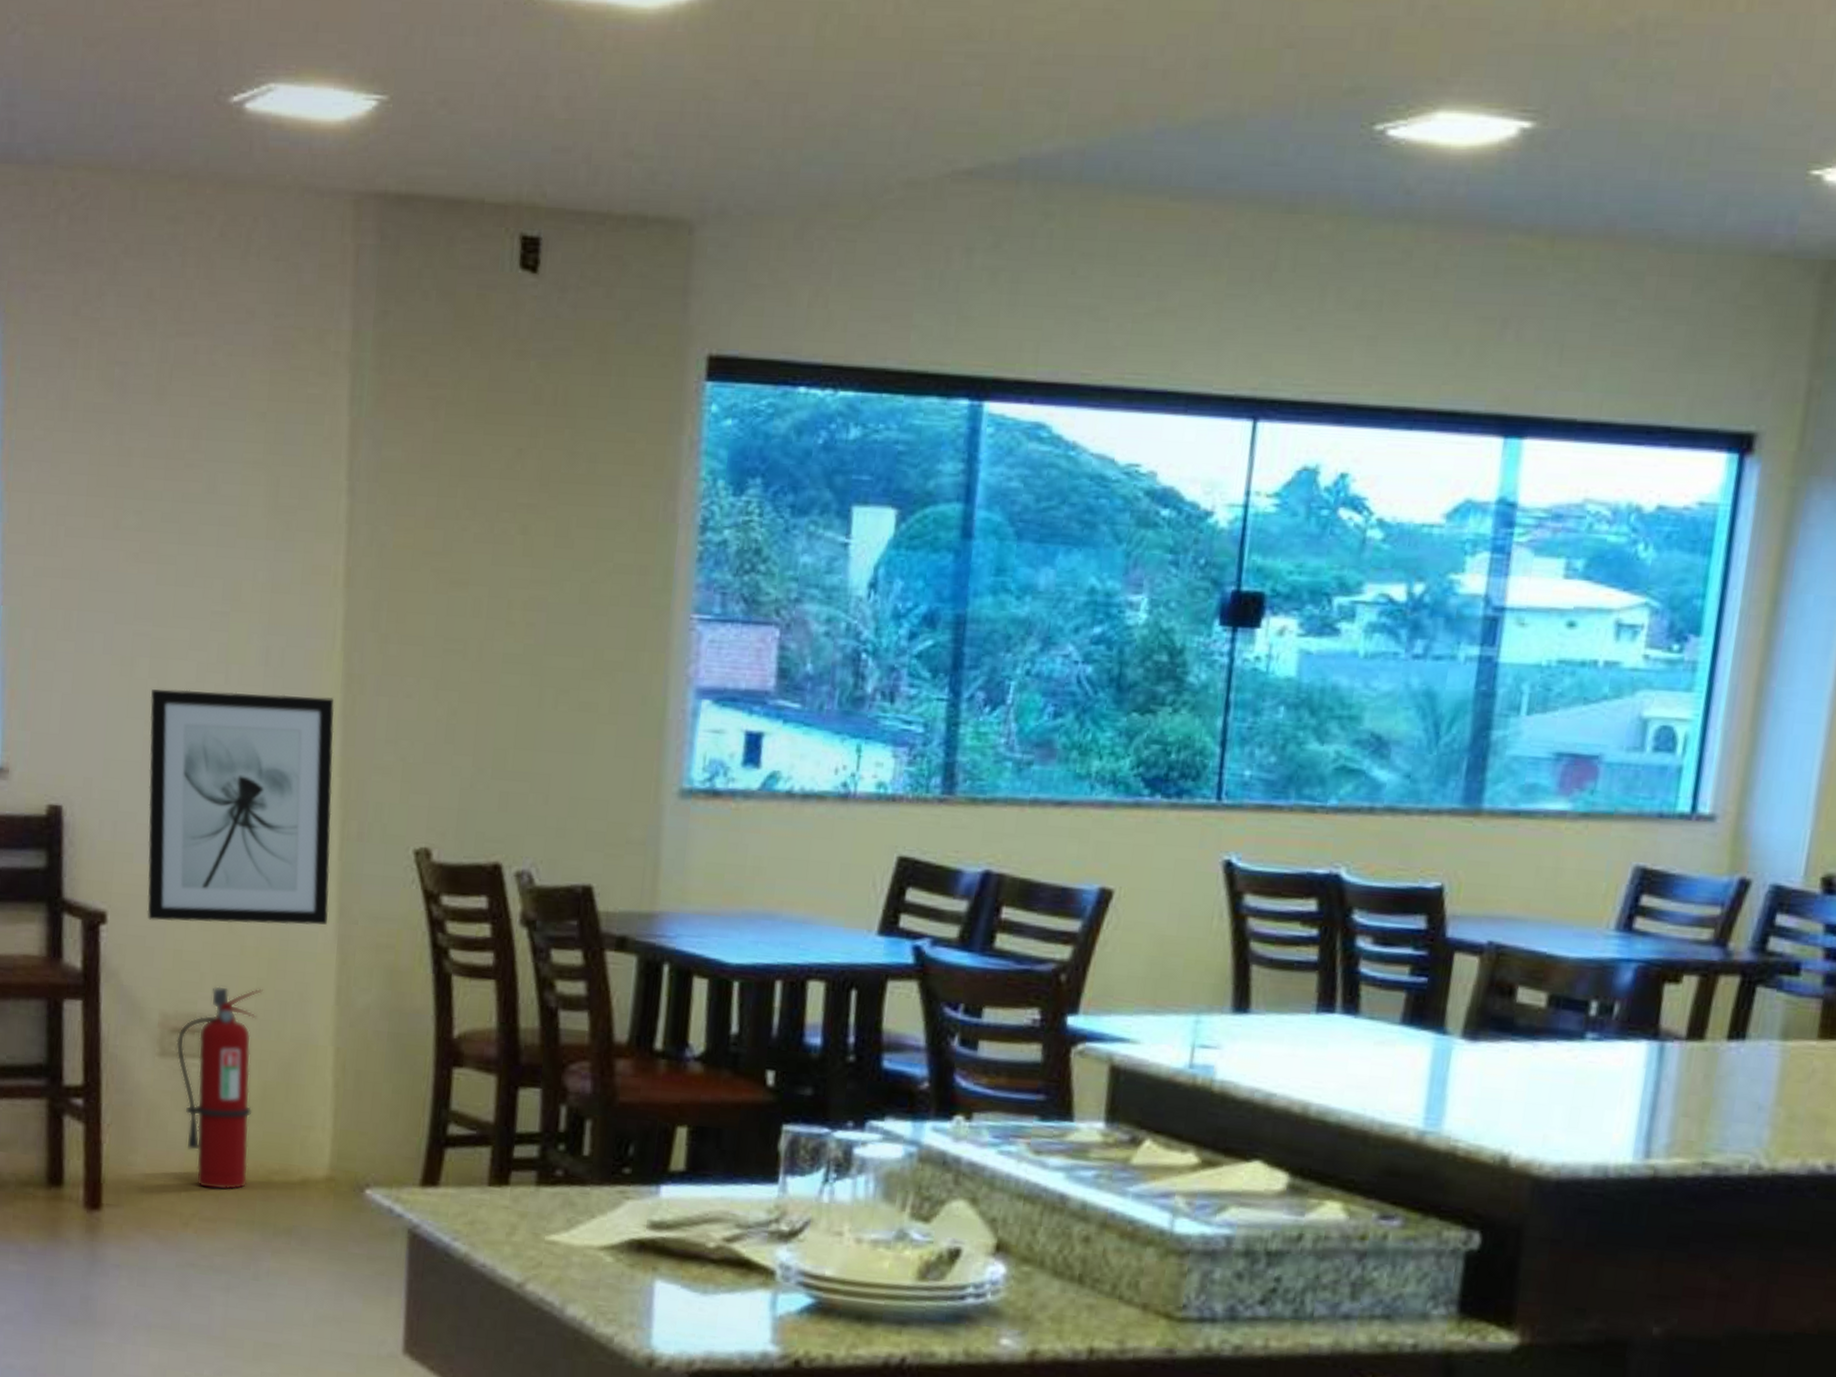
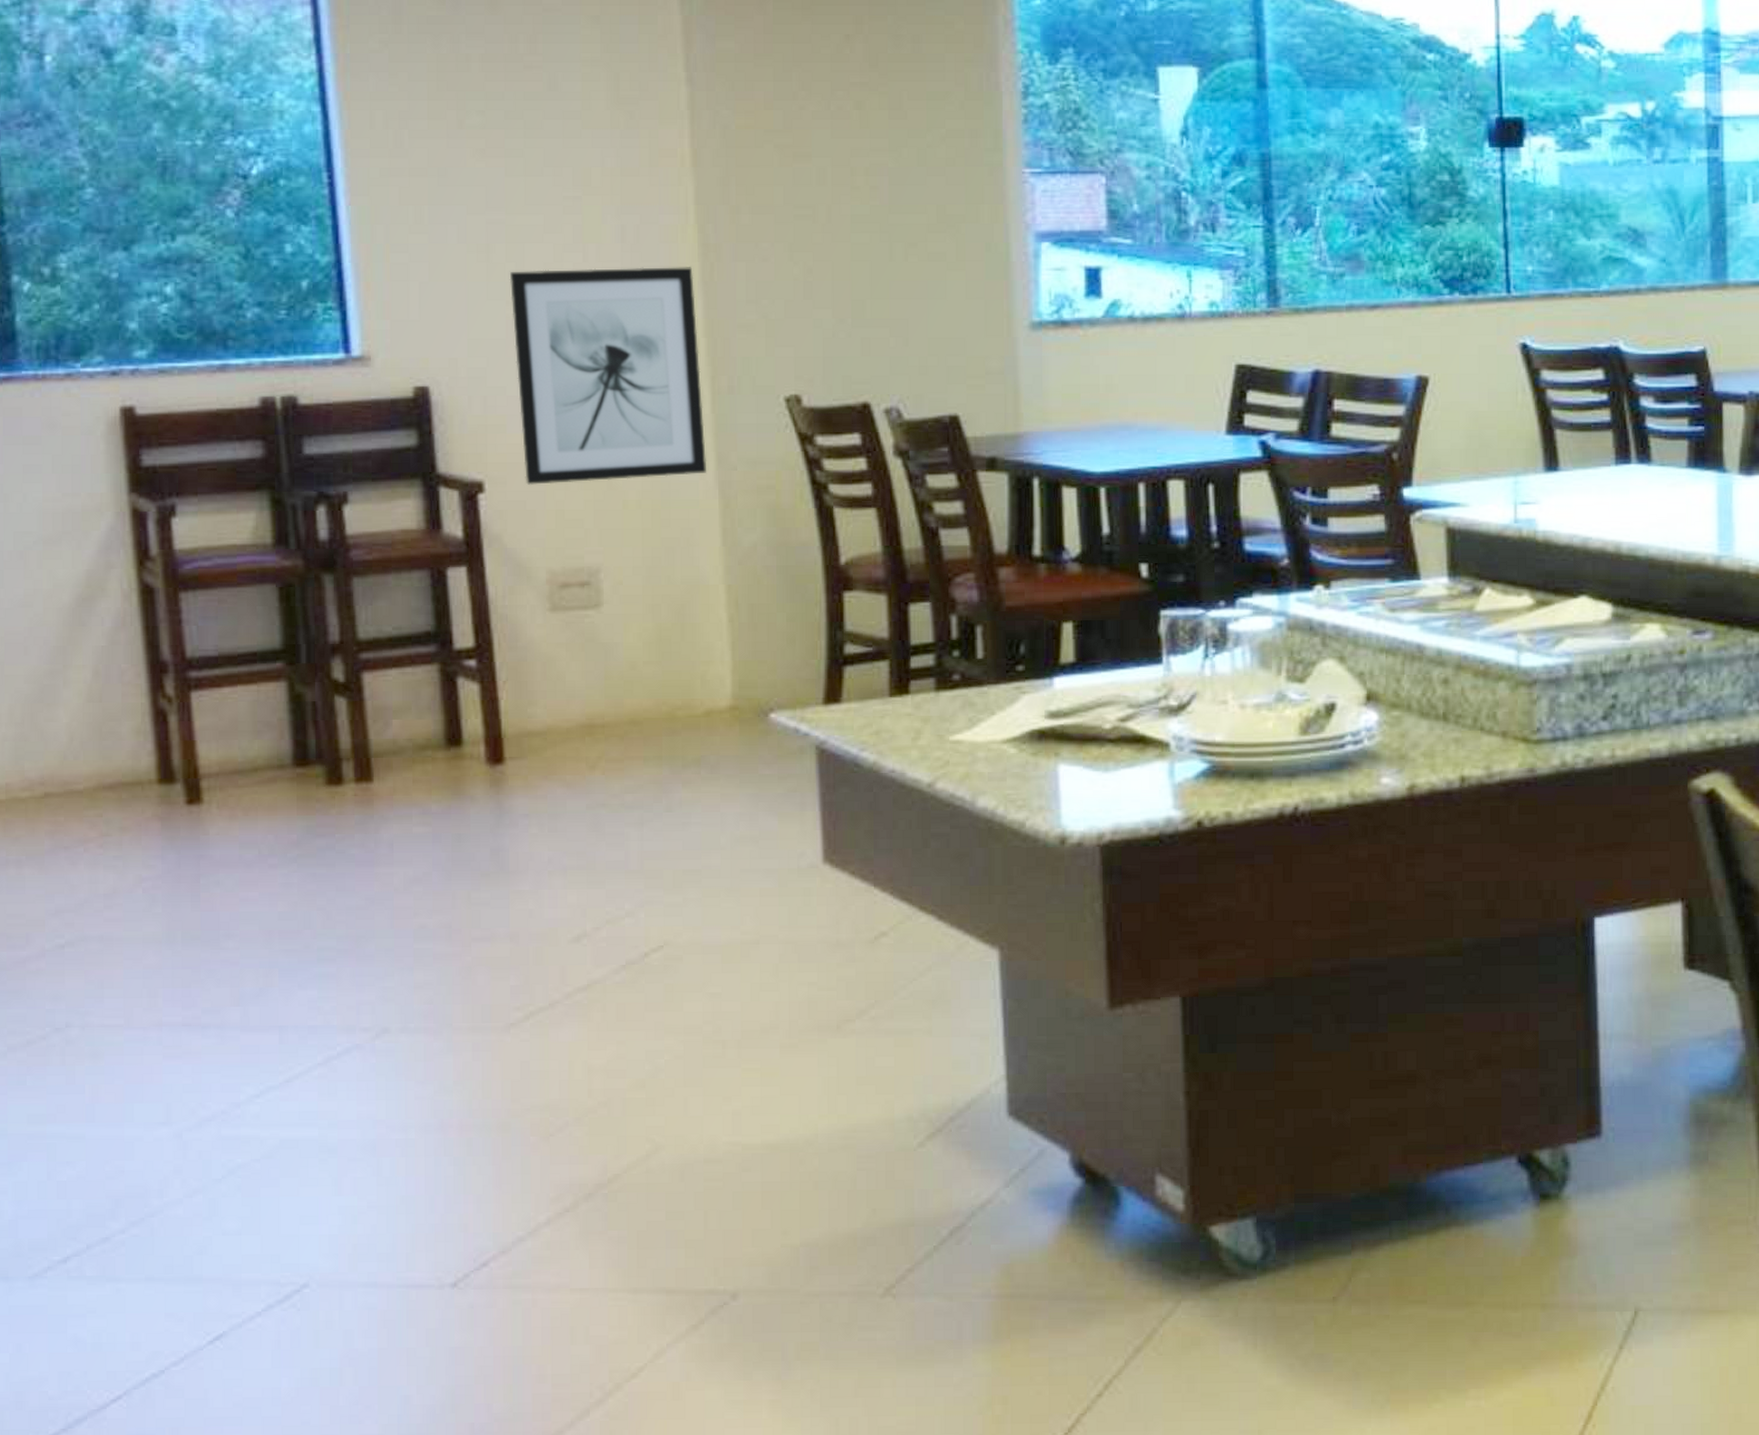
fire extinguisher: present [176,986,263,1191] -> none [566,539,651,731]

